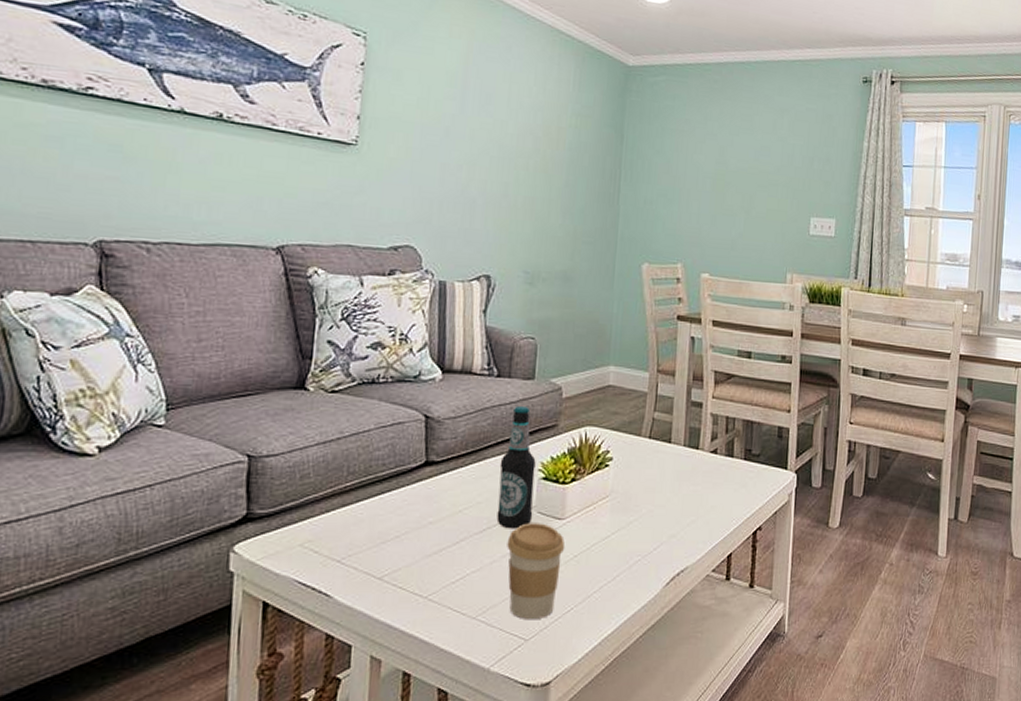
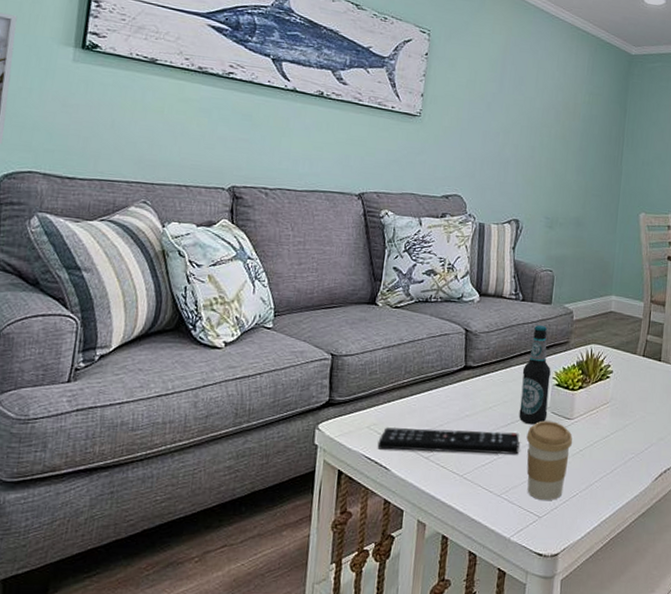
remote control: none [314,540,499,572] -> present [377,427,520,455]

